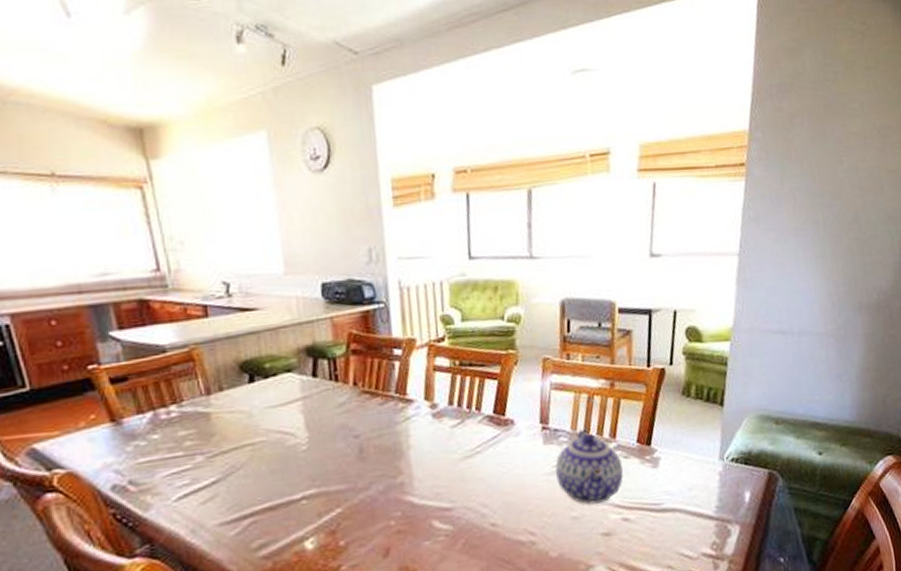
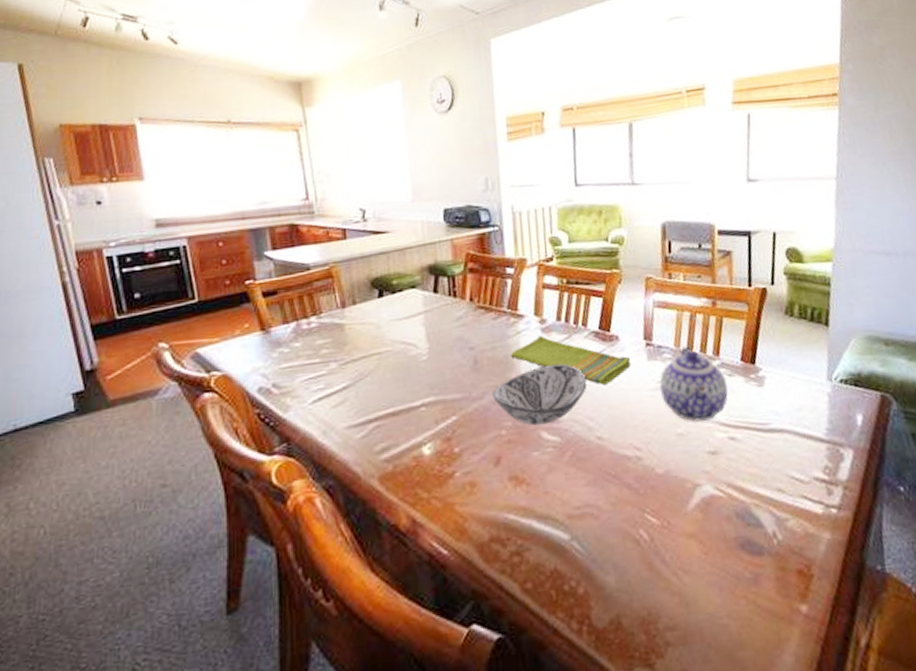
decorative bowl: none [380,450,481,515] -> present [492,363,587,426]
dish towel: none [399,421,527,472] -> present [511,335,631,386]

